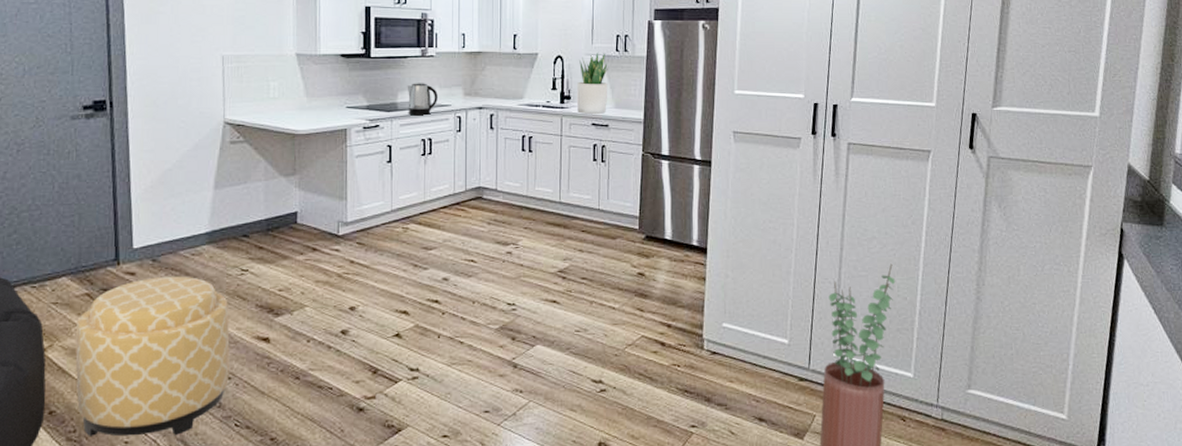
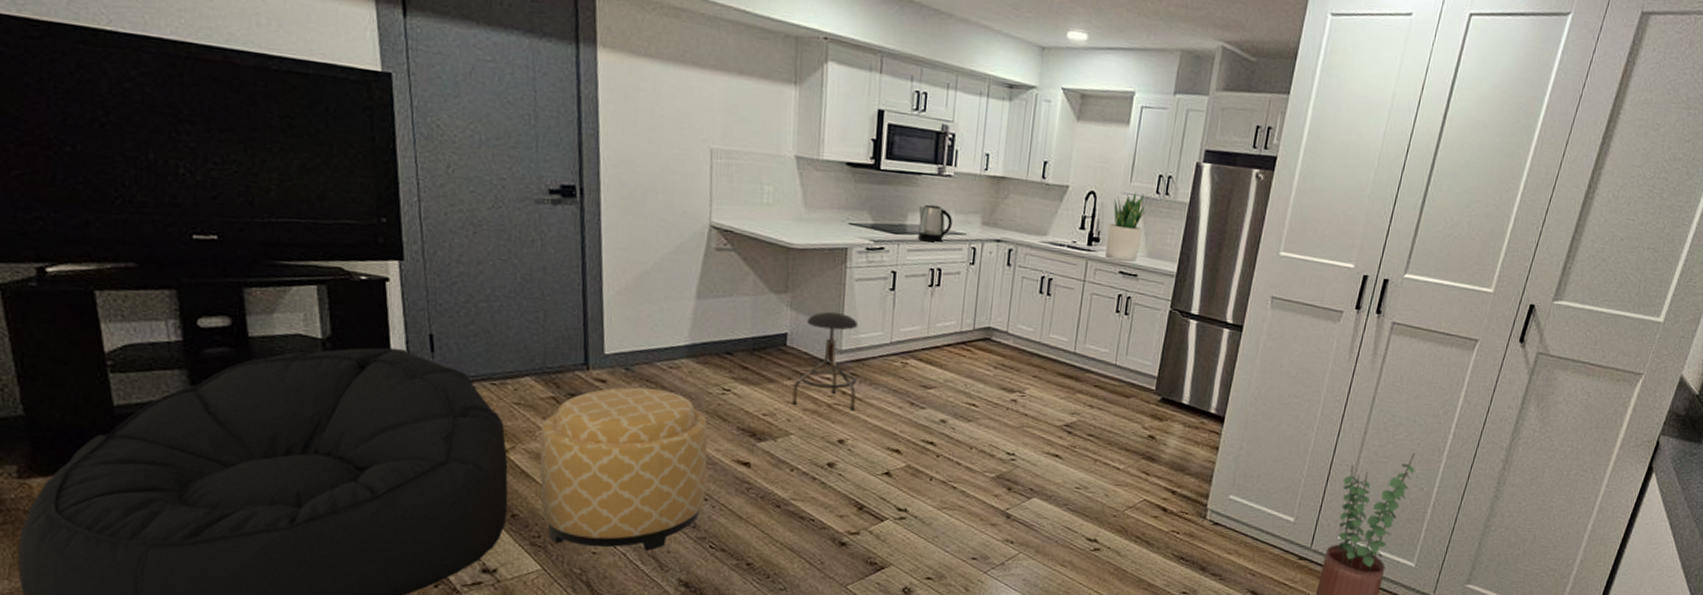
stool: none [305,188,364,278] -> present [792,312,859,411]

